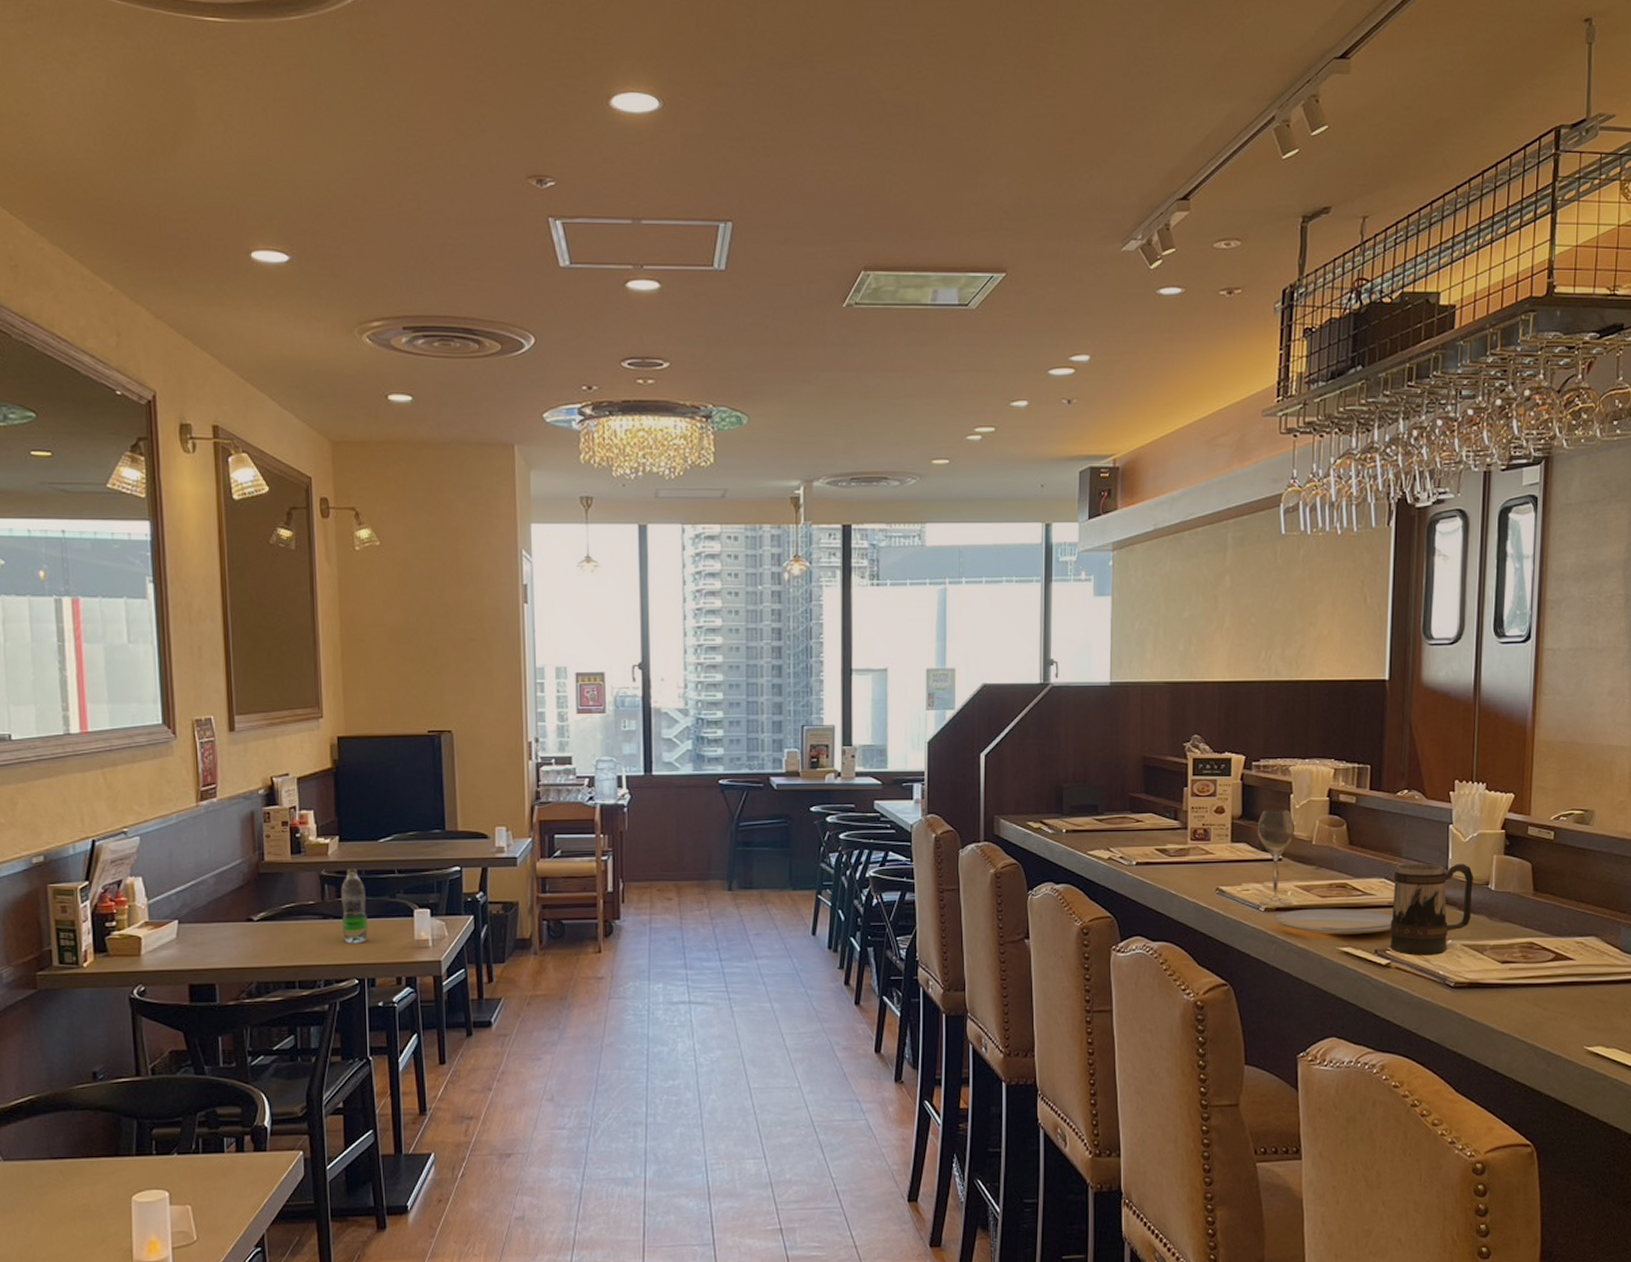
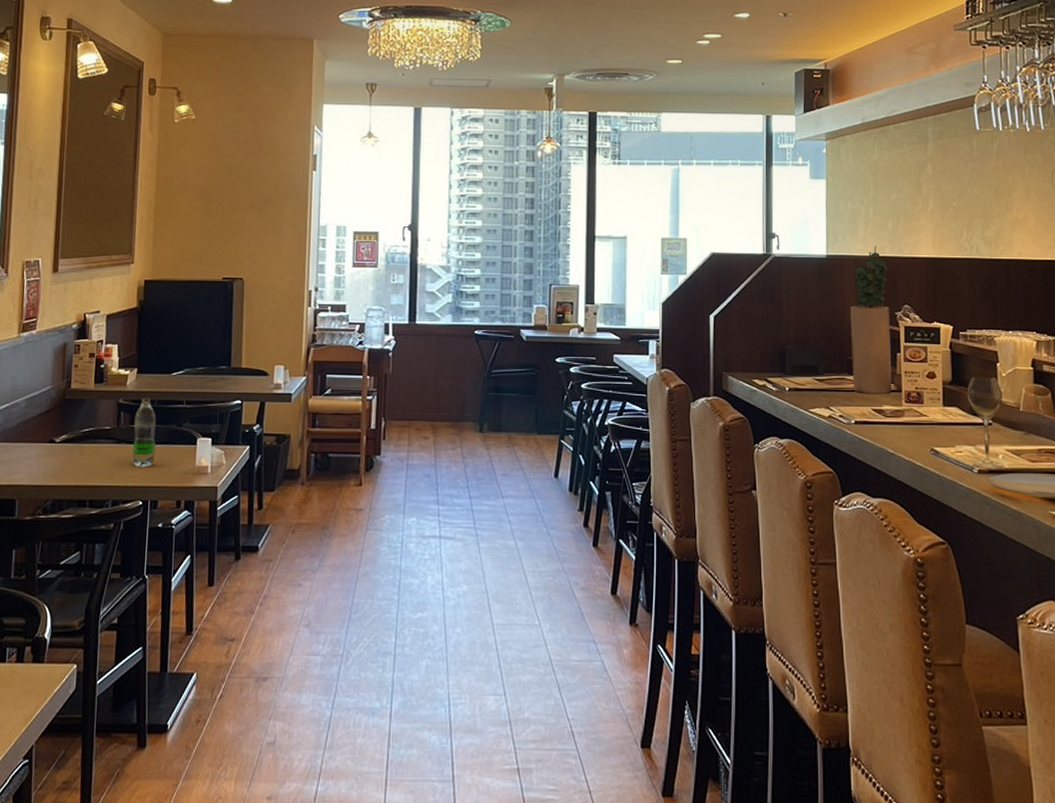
vase: none [1134,670,1178,833] -> present [849,246,893,395]

